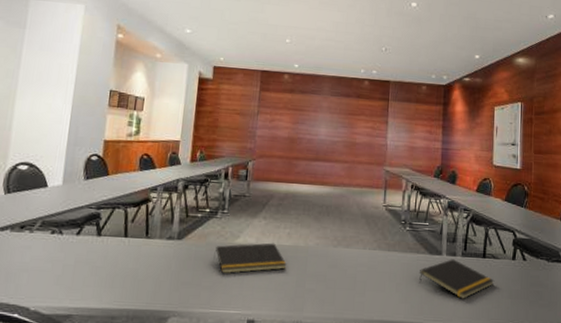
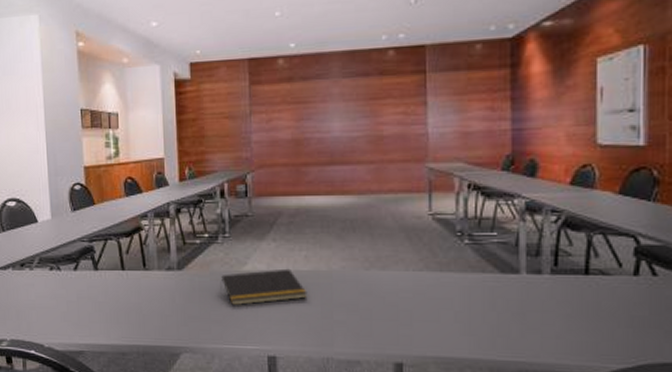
notepad: present [419,259,495,299] -> none [488,278,605,330]

